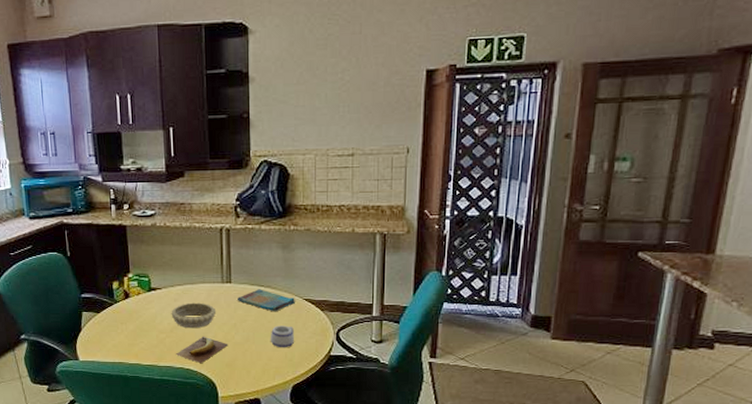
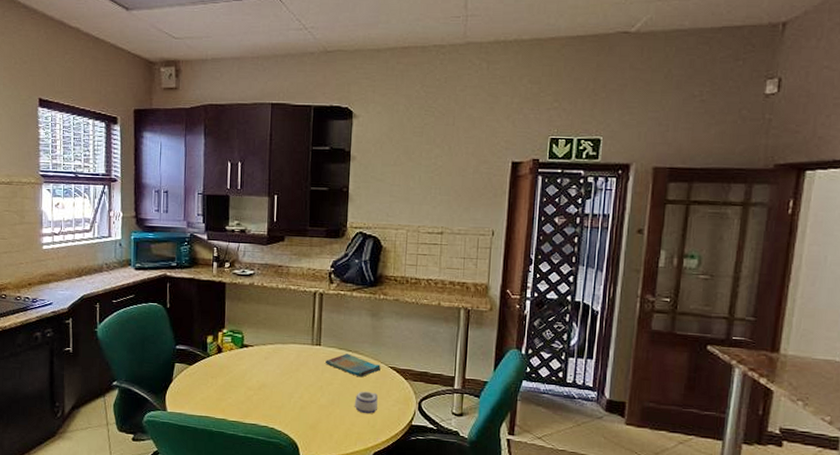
decorative bowl: present [171,302,217,329] -> none [260,362,305,388]
banana: present [175,336,229,364] -> none [261,396,314,424]

